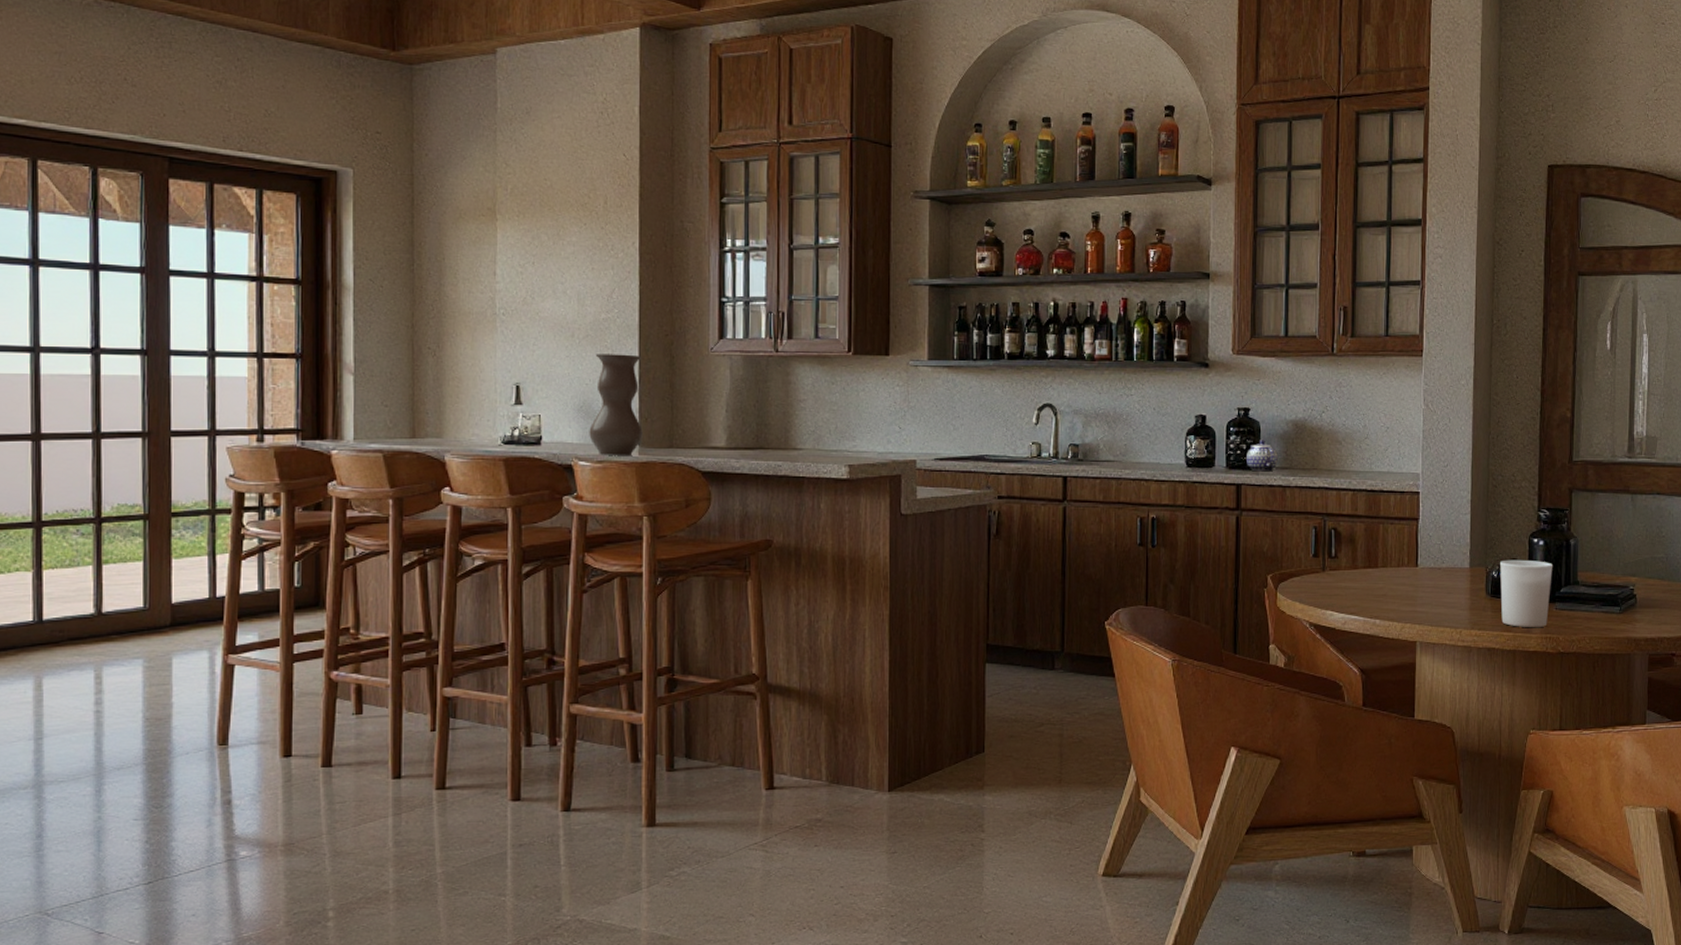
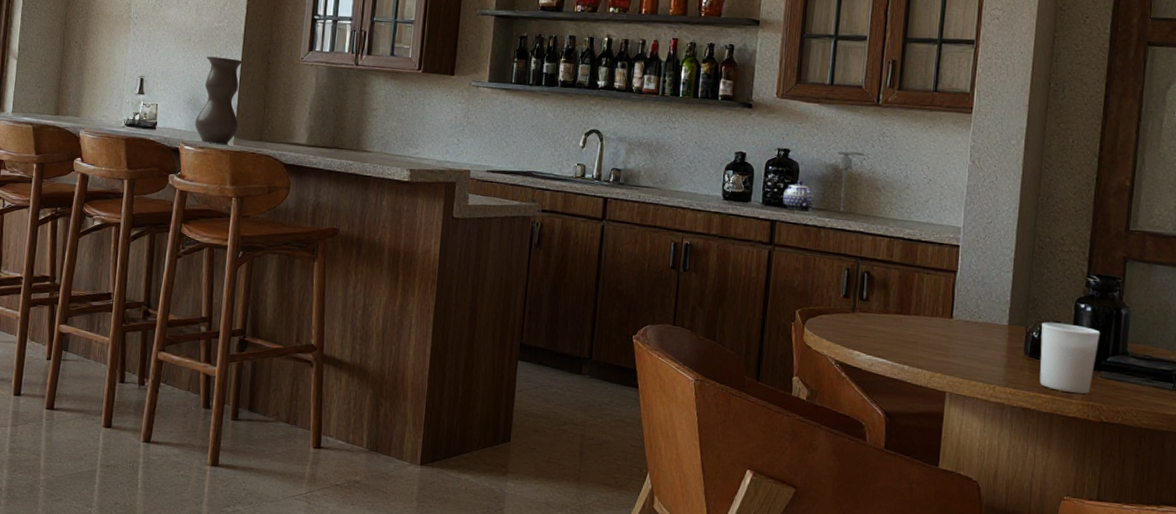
soap dispenser: none [1295,404,1324,468] -> present [836,151,865,212]

